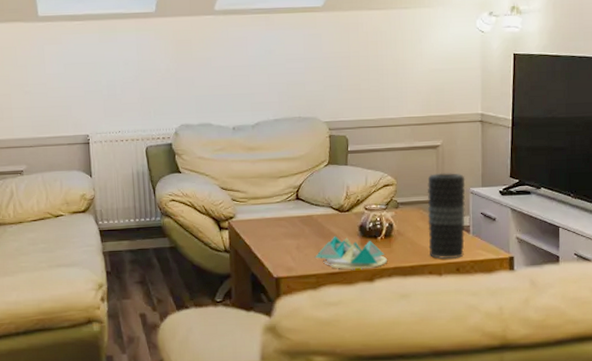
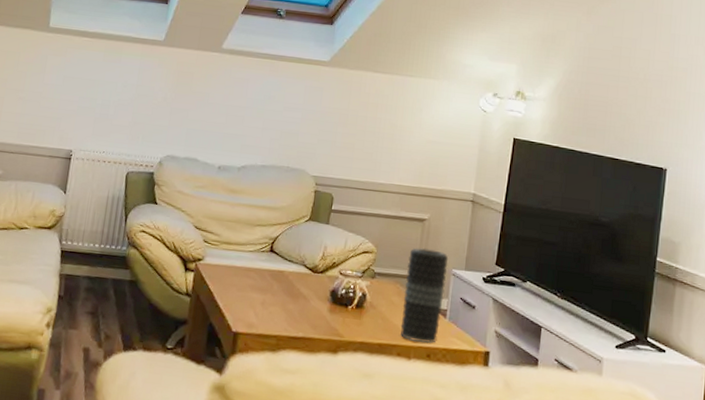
board game: present [314,235,388,269] -> none [278,297,356,339]

